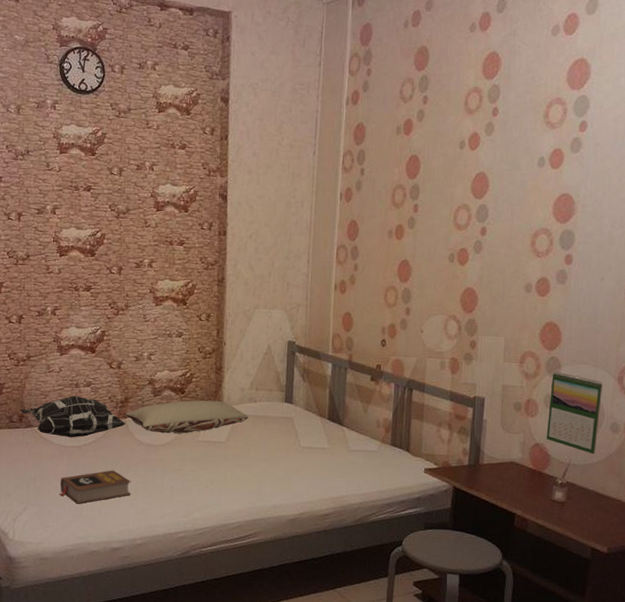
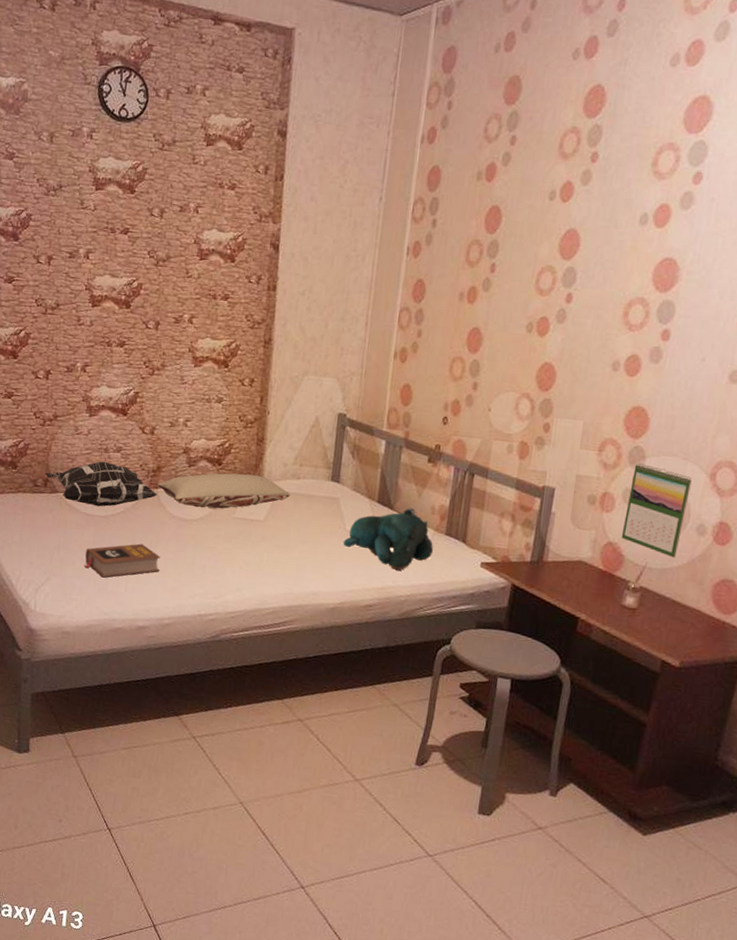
teddy bear: none [299,423,381,480] -> present [343,508,434,570]

